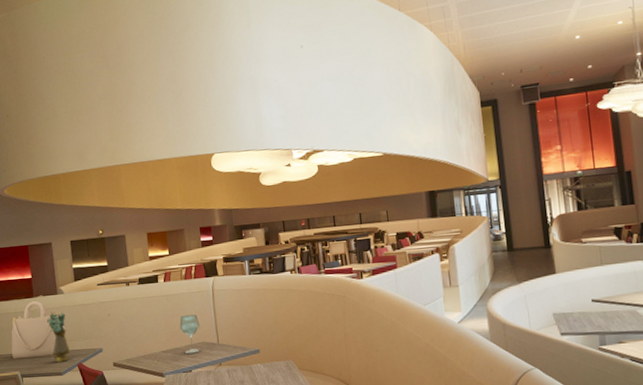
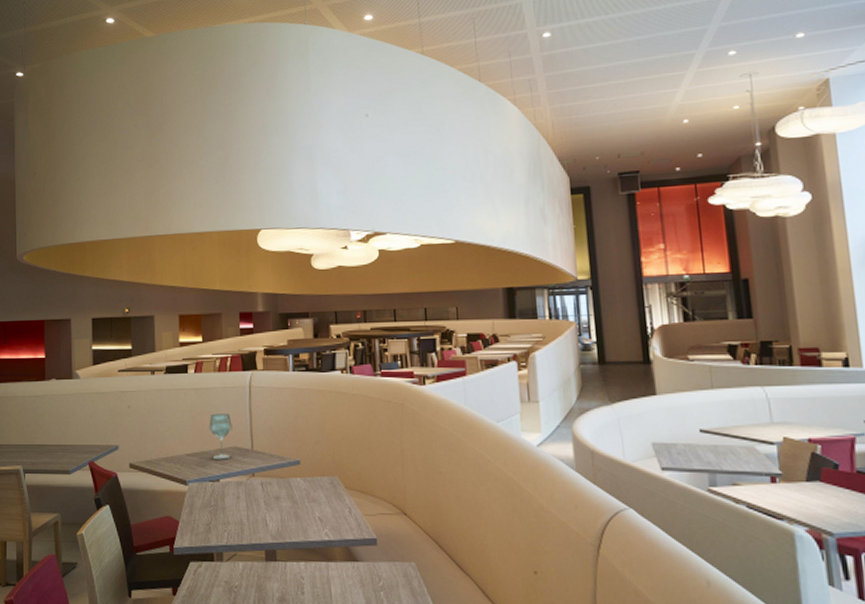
handbag: present [11,301,65,359] -> none [15,385,78,451]
vase: present [46,311,70,362] -> none [57,398,81,458]

